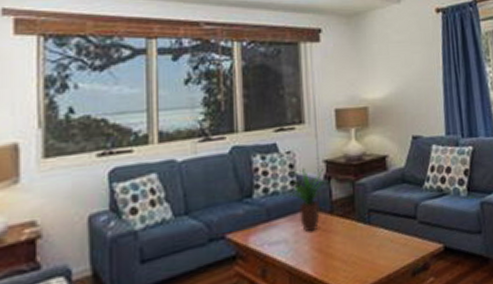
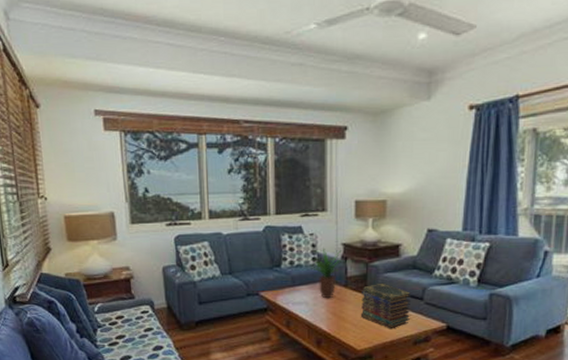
book stack: none [350,203,405,261] -> present [360,282,411,329]

